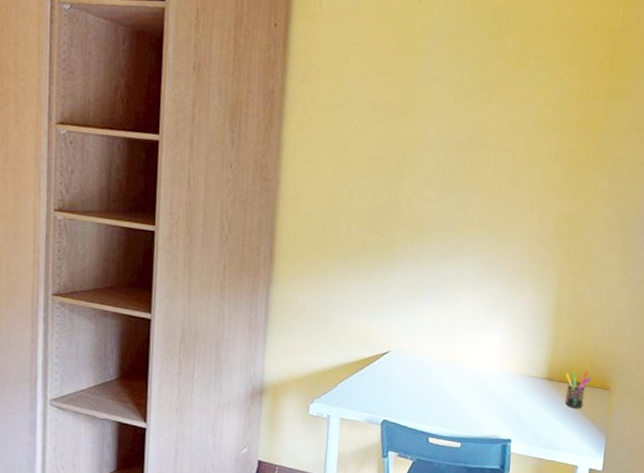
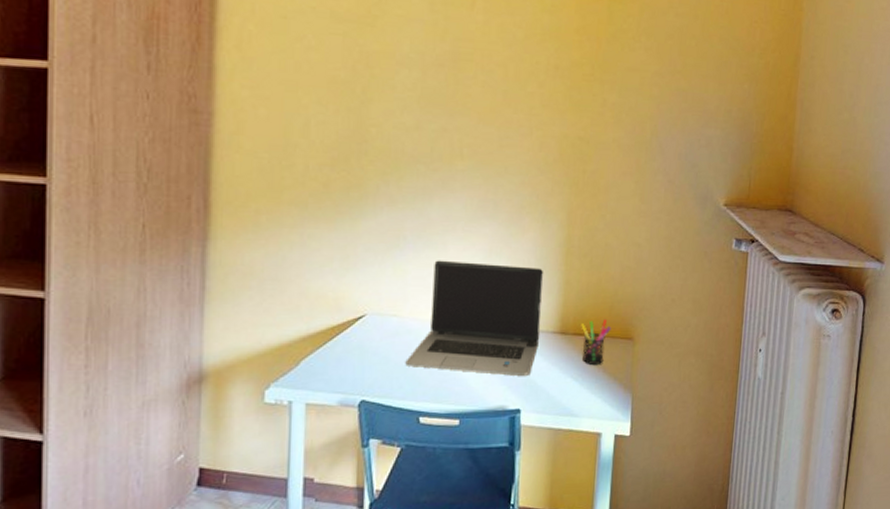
laptop computer: none [420,311,537,413] -> present [405,260,544,377]

